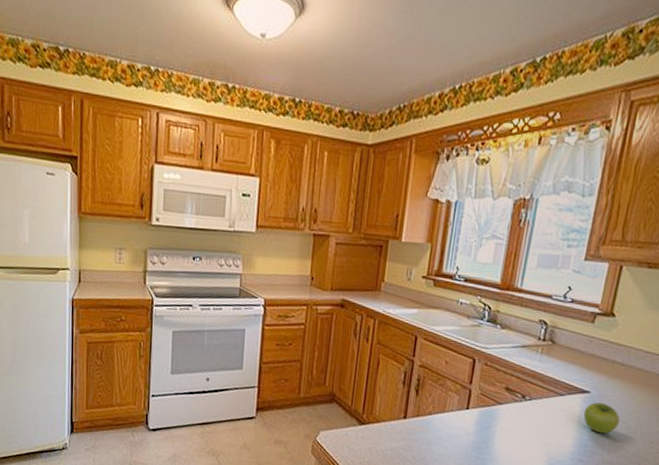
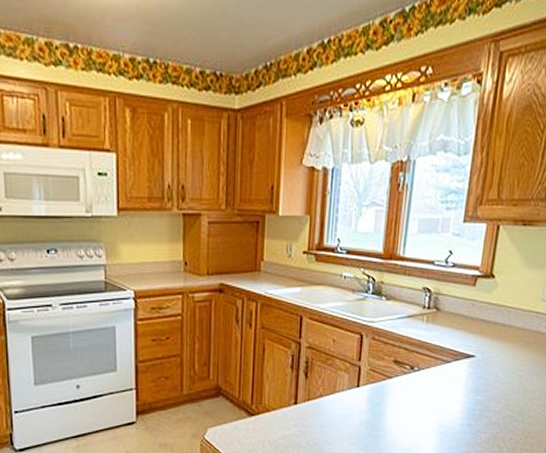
fruit: present [583,402,621,434] -> none [469,366,504,396]

